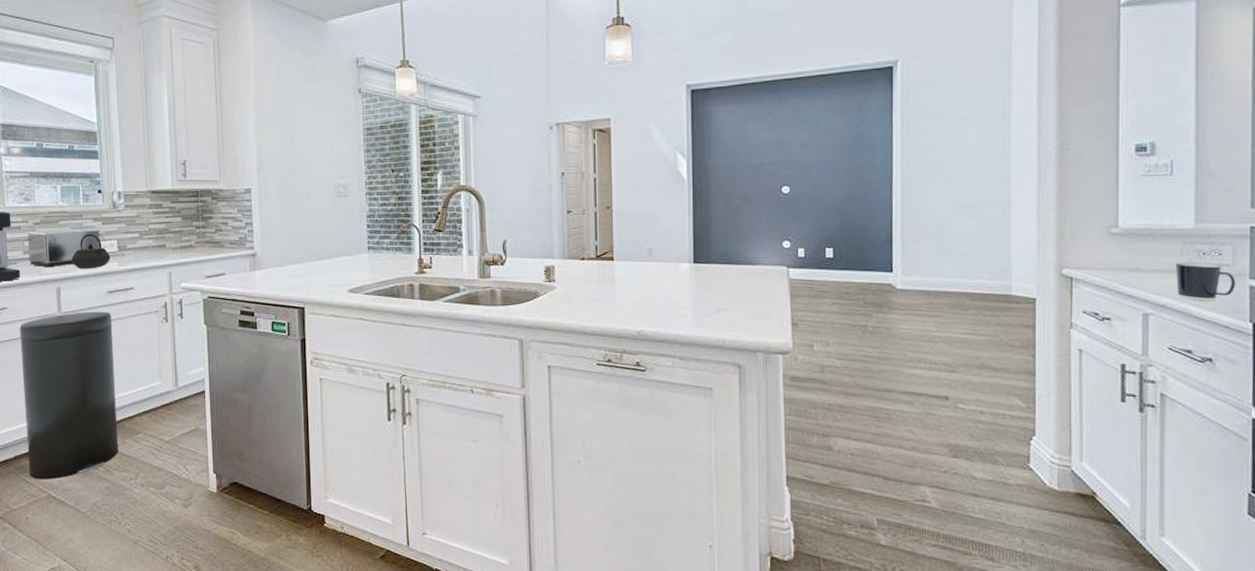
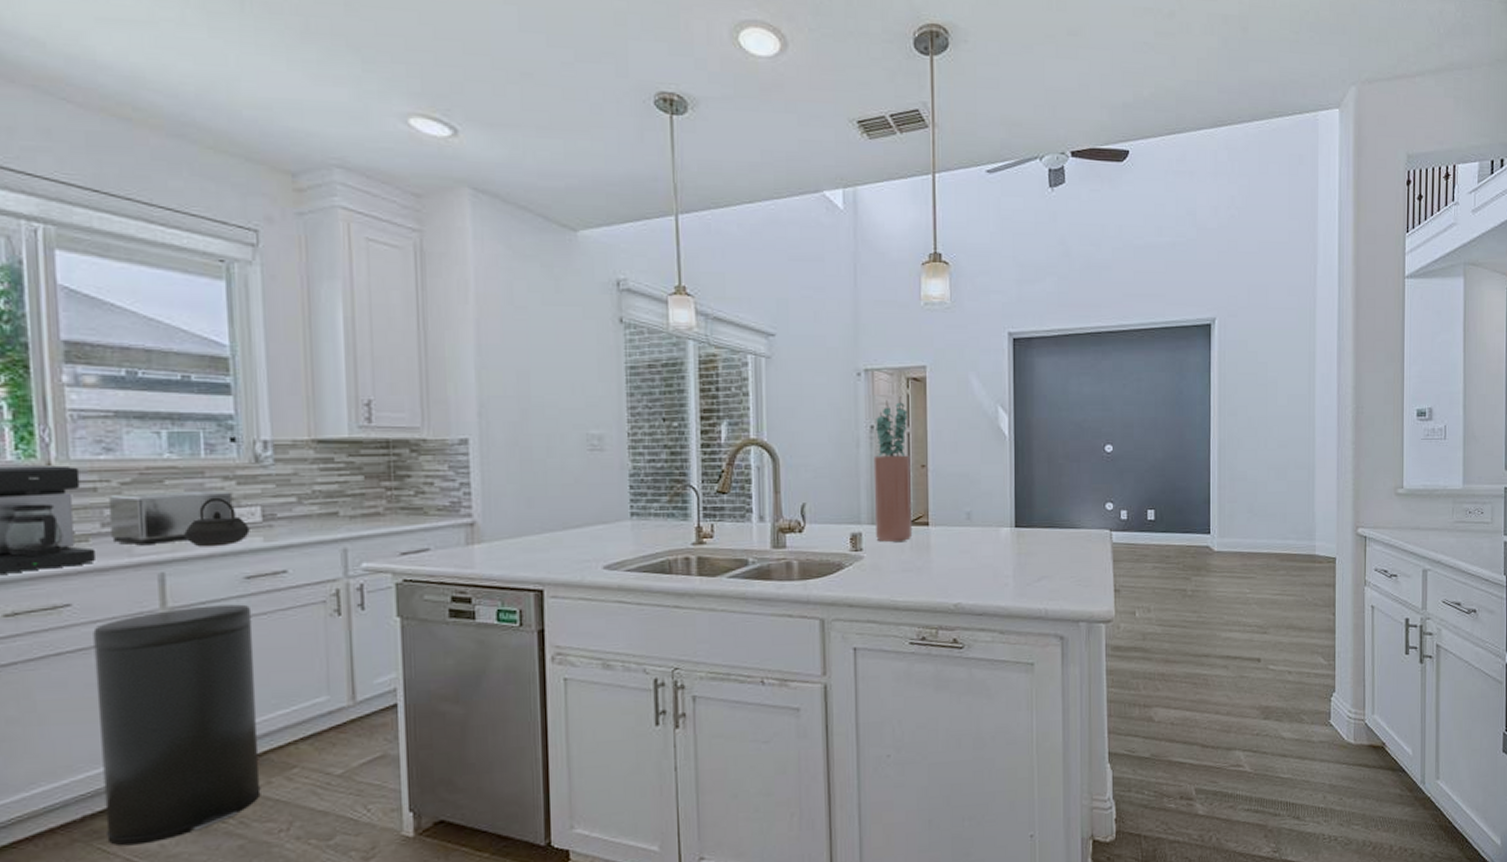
vase: none [564,146,599,274] -> present [873,396,913,542]
mug: present [1175,262,1235,302] -> none [1447,520,1493,557]

